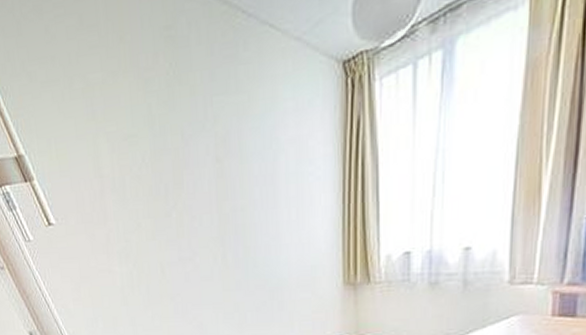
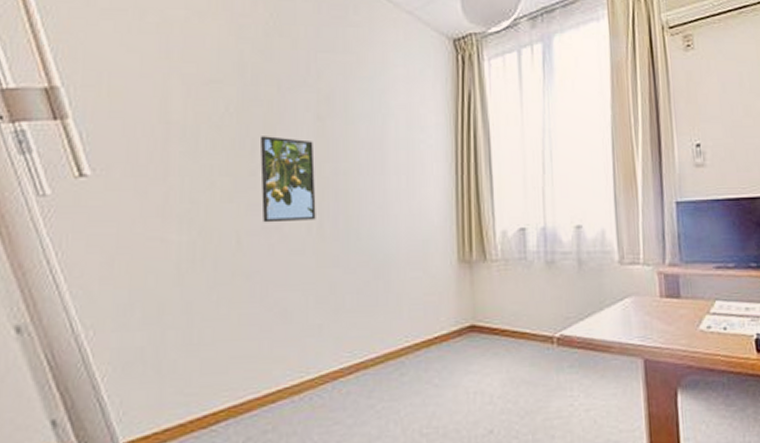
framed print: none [172,181,220,256] -> present [260,136,316,223]

